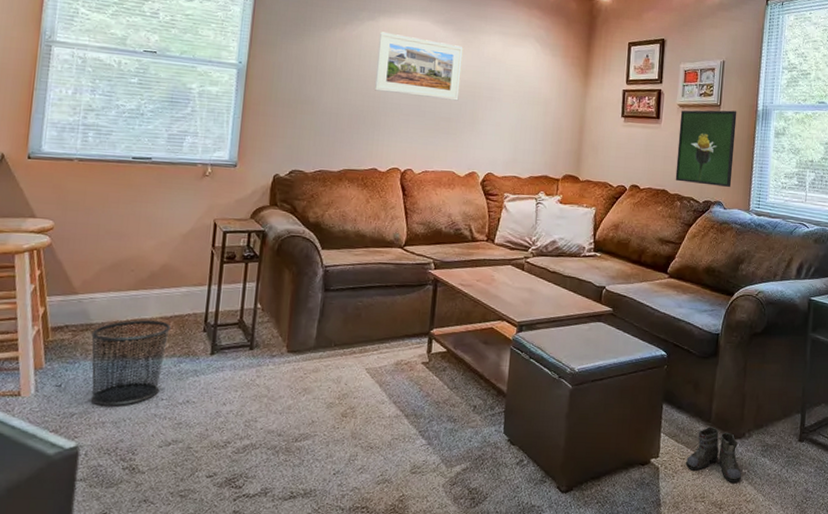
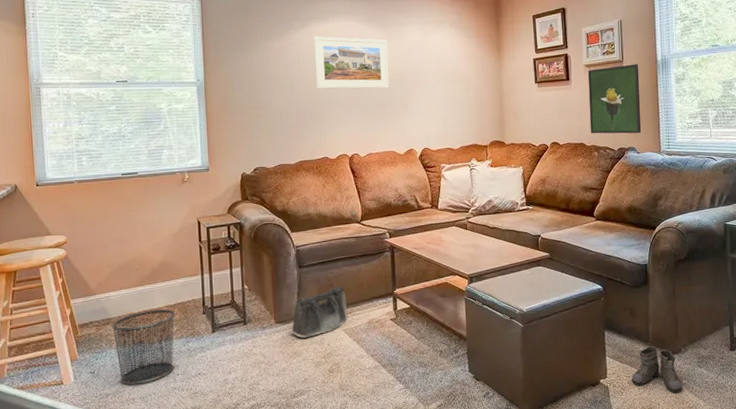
saddlebag: none [304,317,375,373] -> present [291,286,348,338]

